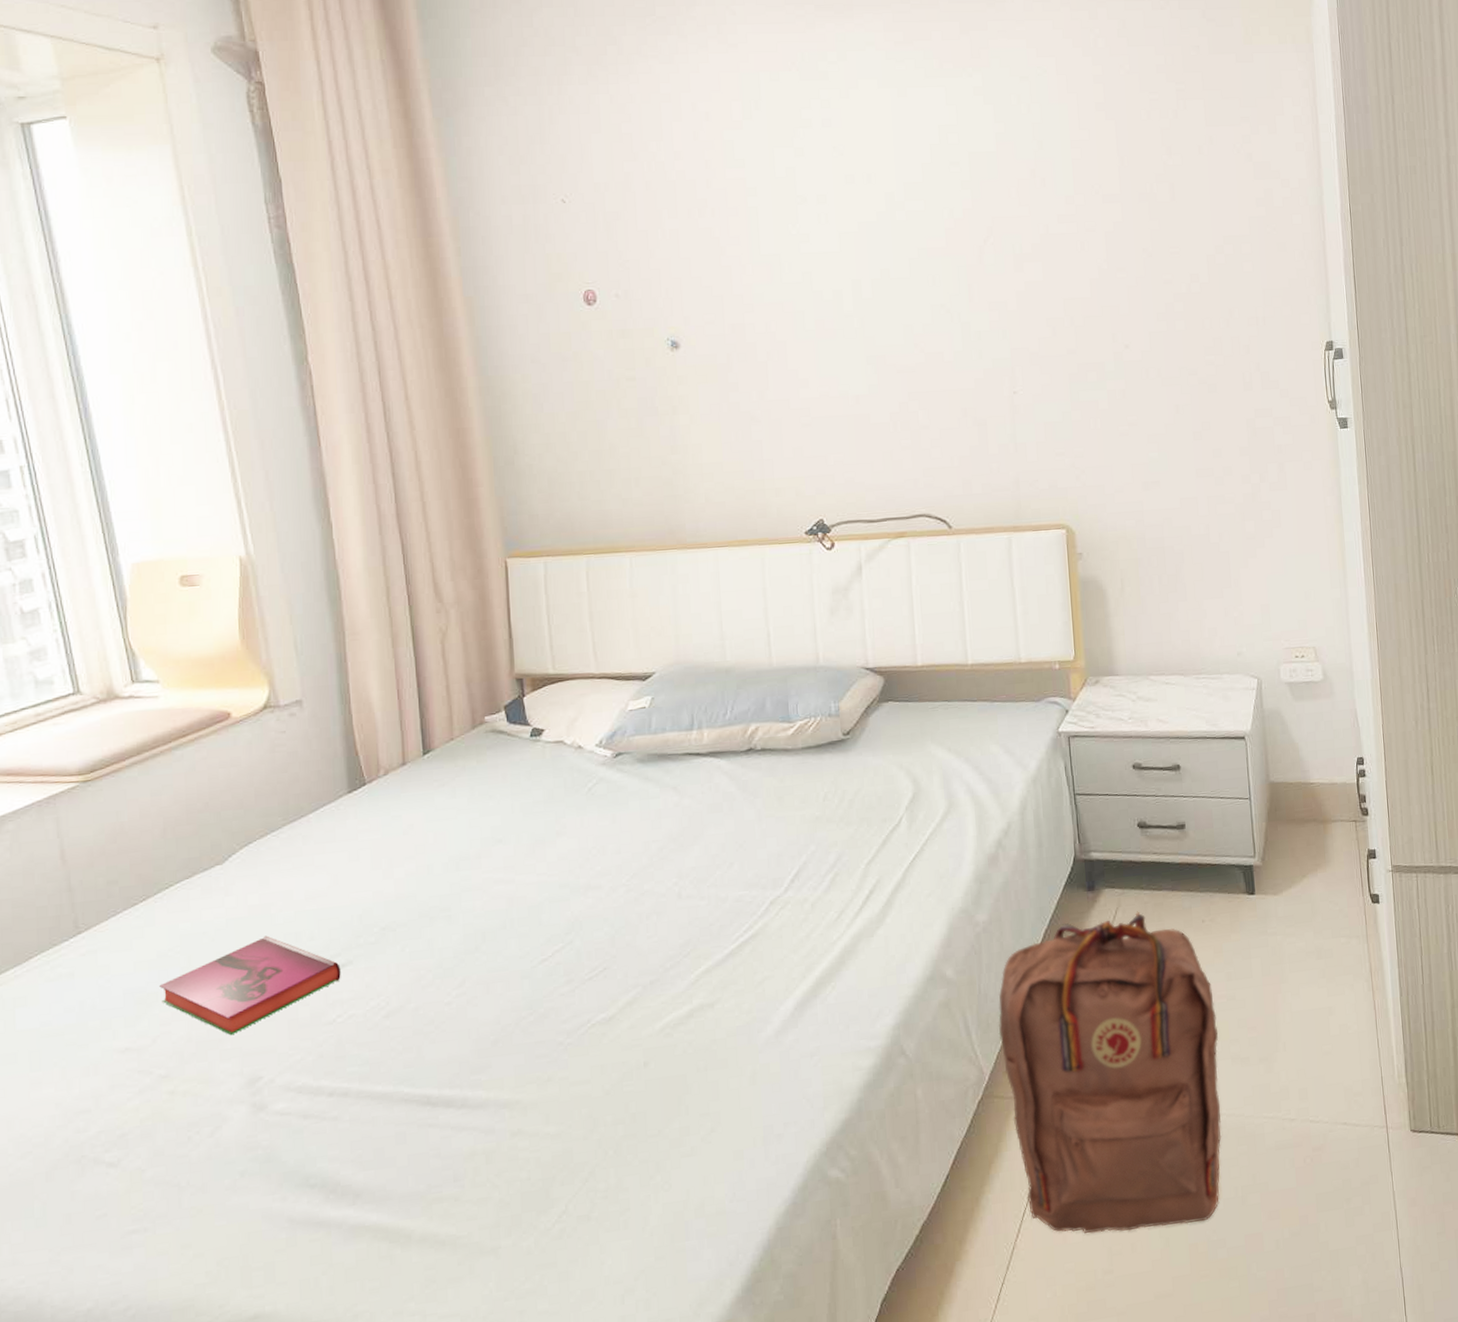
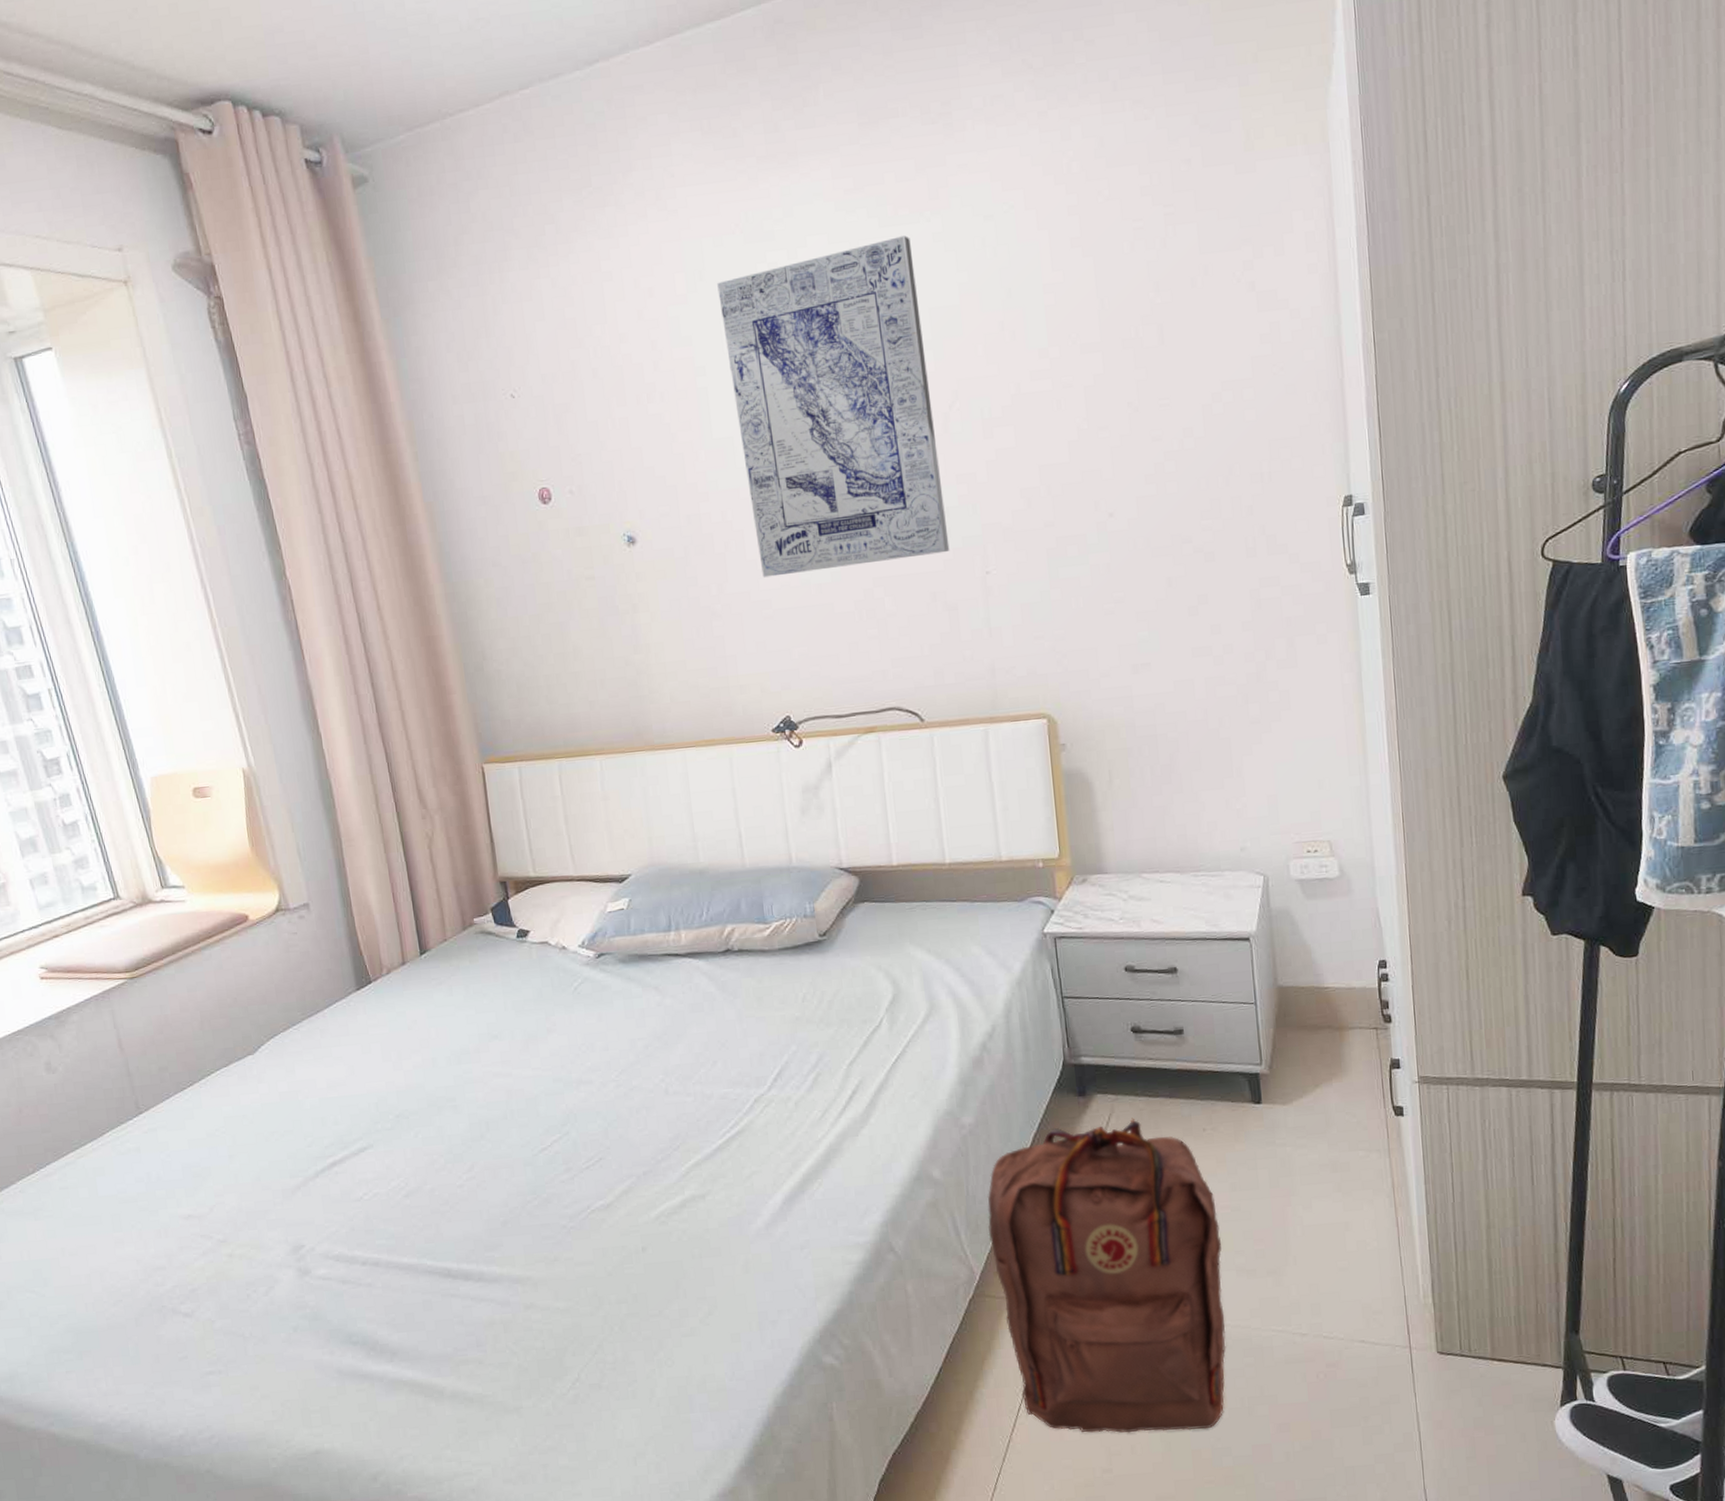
hardback book: present [159,935,341,1036] -> none [211,1119,364,1208]
wall art: none [772,87,981,387] -> present [717,235,950,578]

